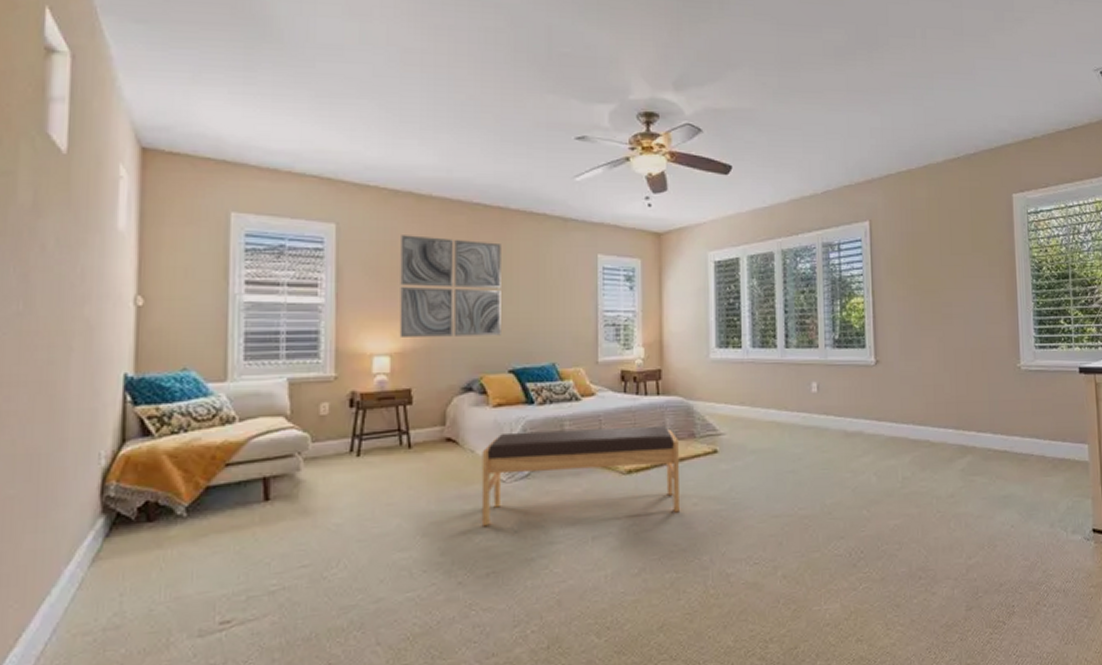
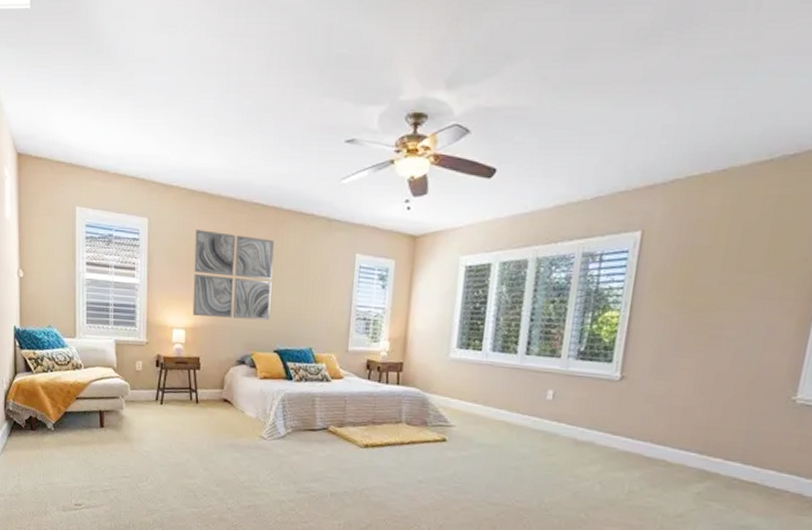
bench: present [481,425,681,527] -> none [246,400,412,486]

